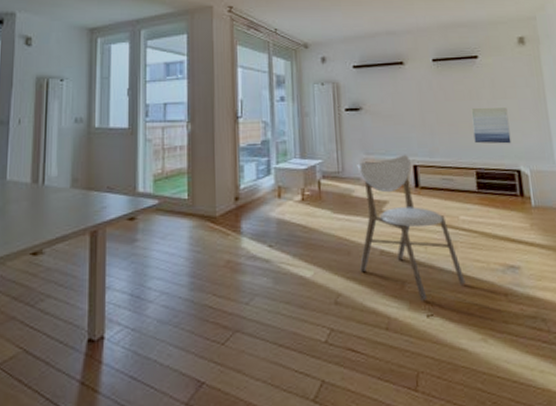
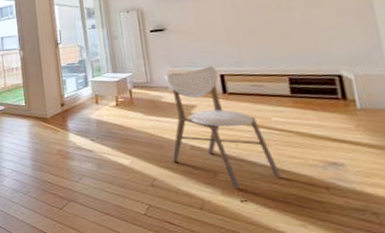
wall art: present [471,108,512,144] -> none [280,17,330,53]

